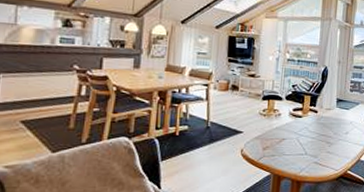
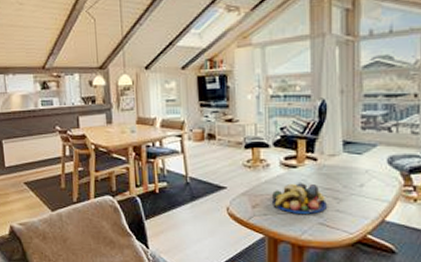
fruit bowl: none [279,130,322,155] -> present [271,183,328,214]

